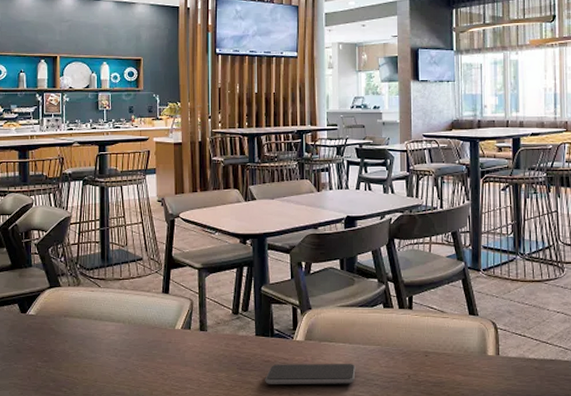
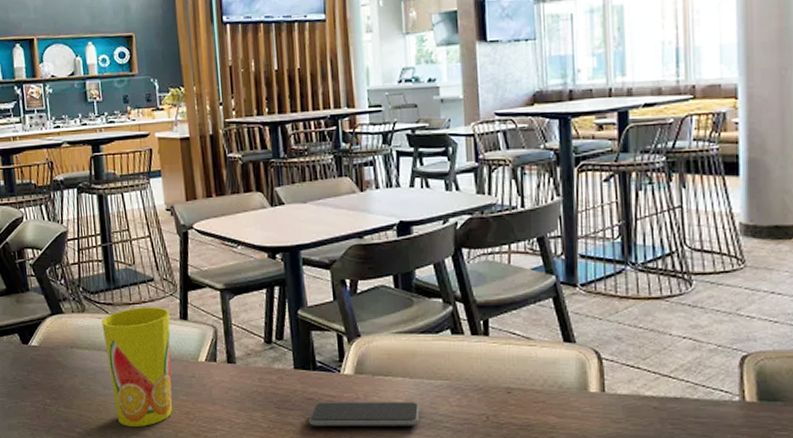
cup: none [94,282,154,386] -> present [101,307,173,427]

